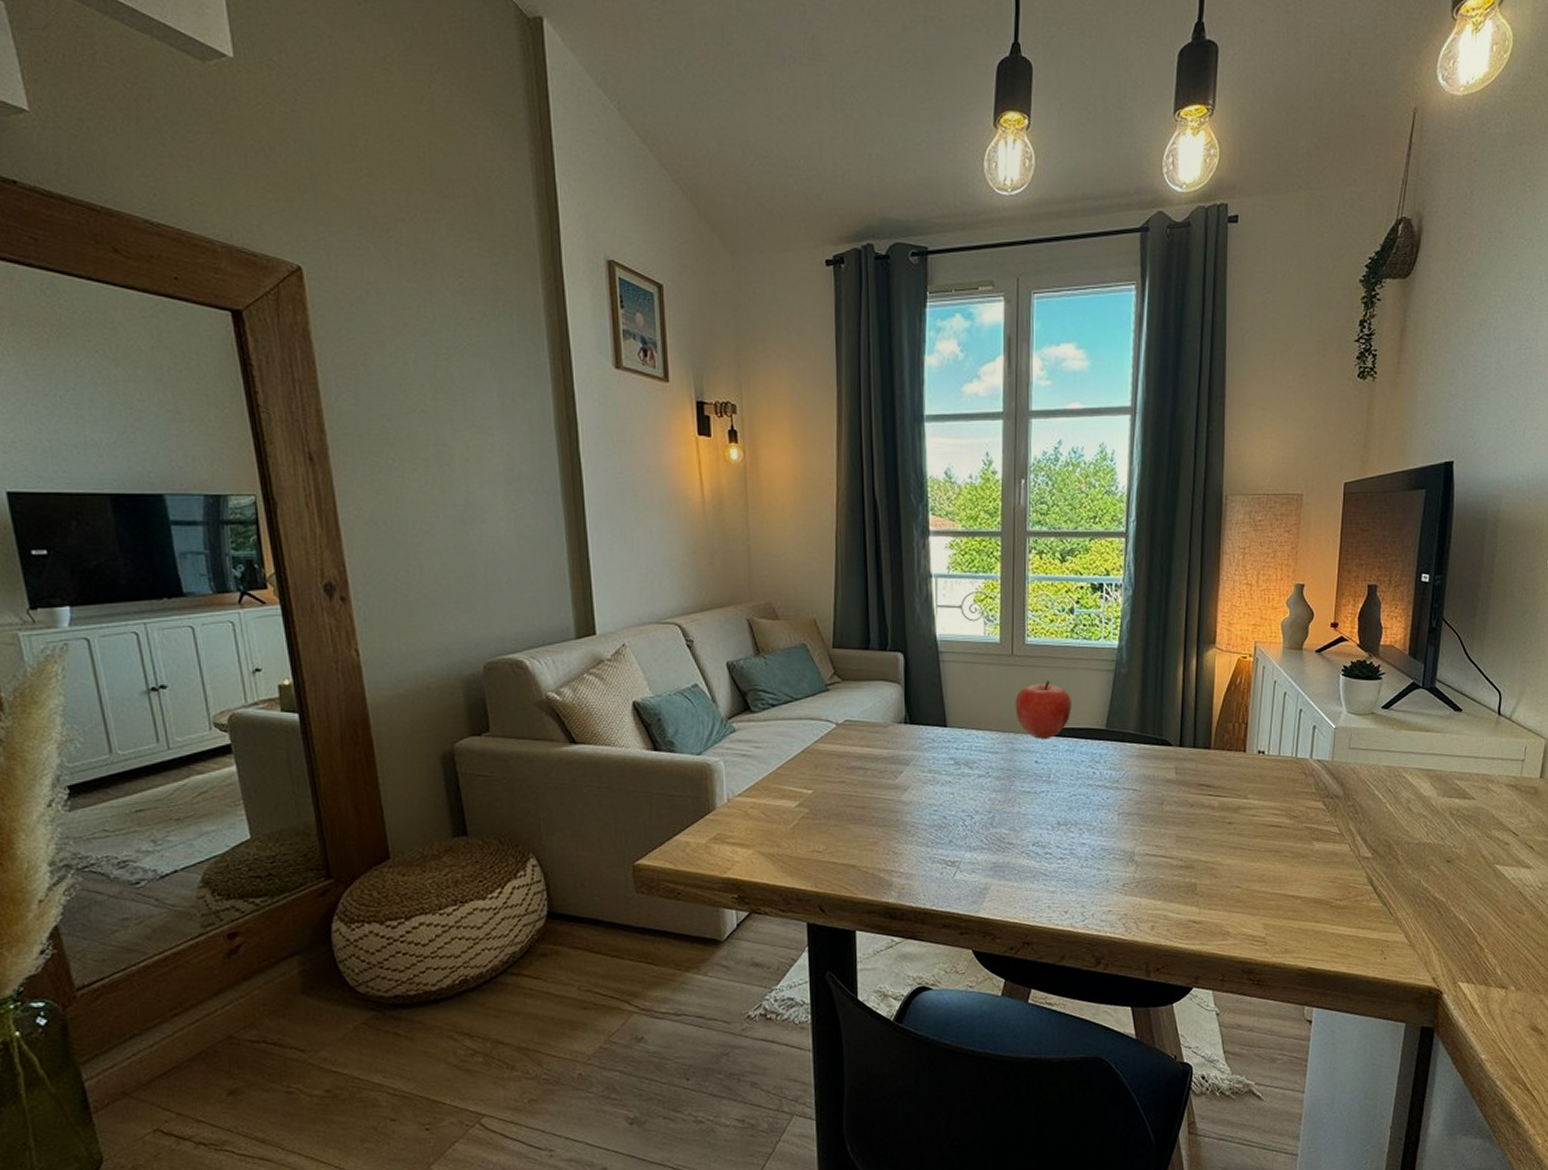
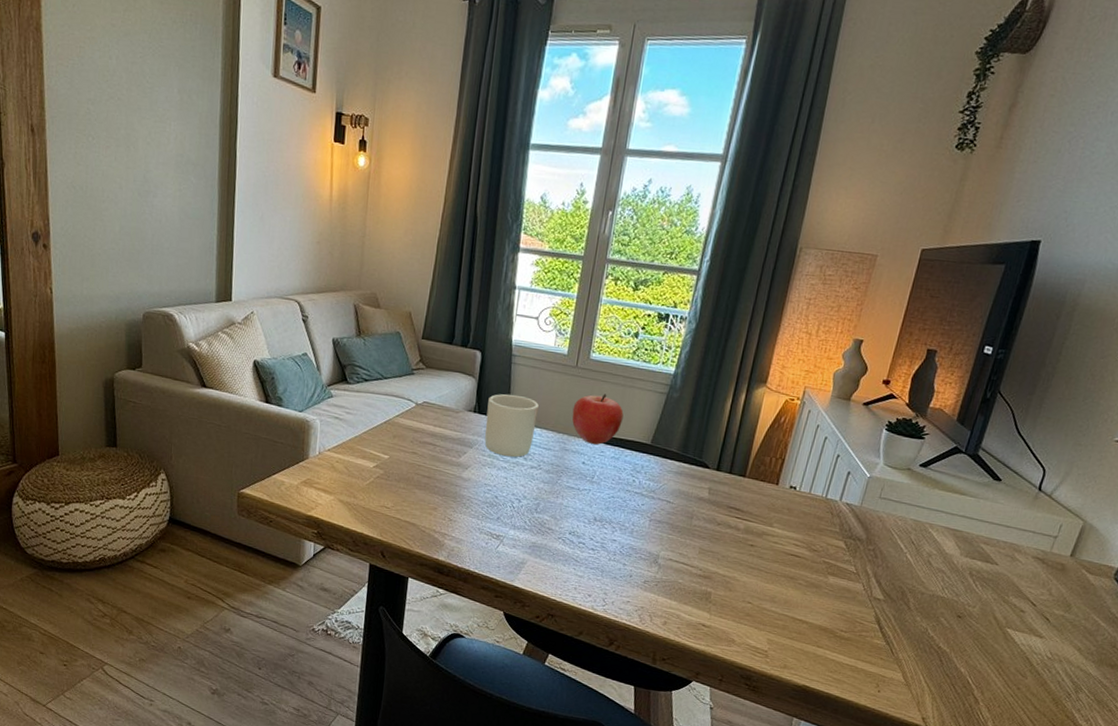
mug: none [919,696,977,769] -> present [484,394,539,457]

